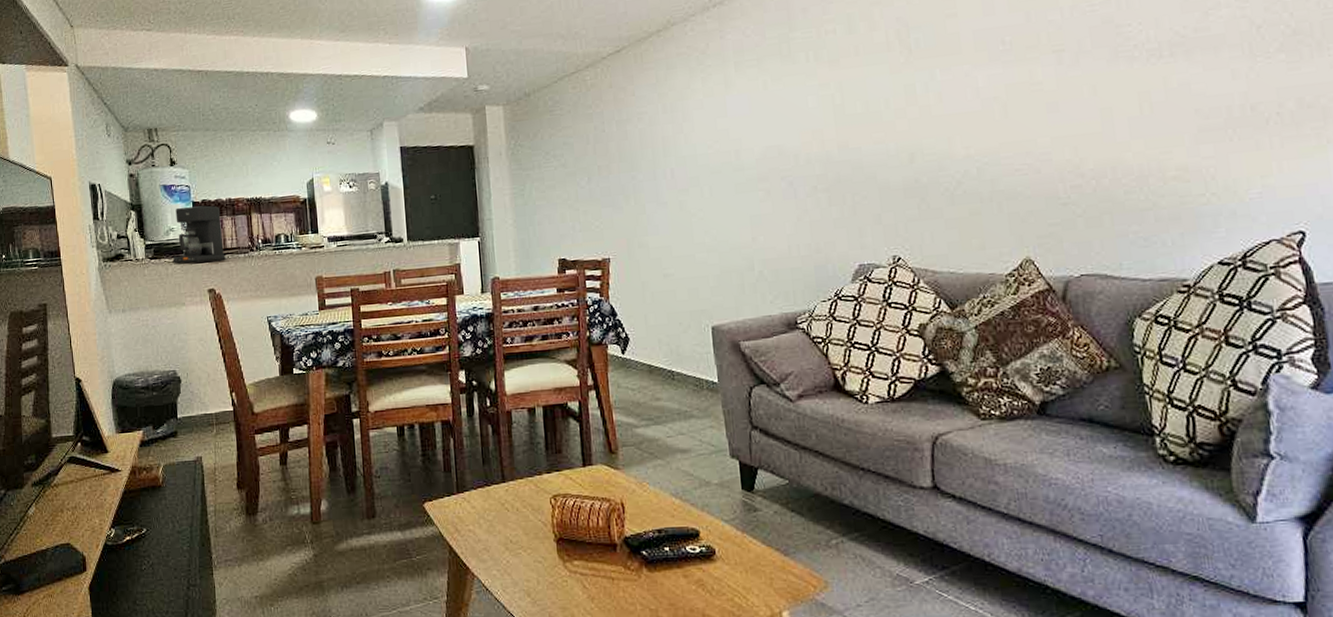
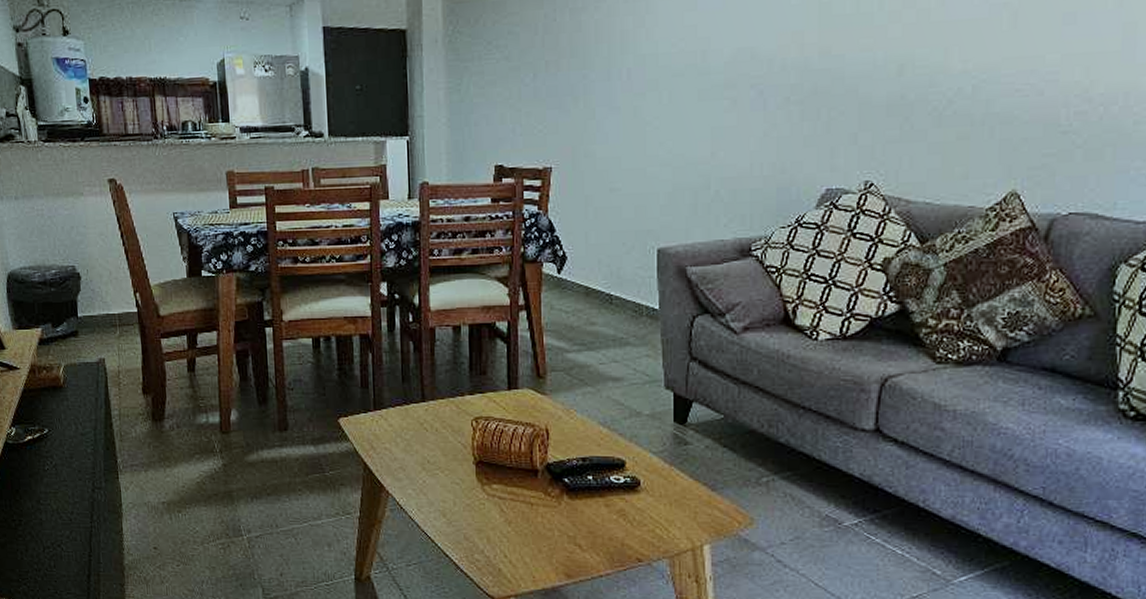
coffee maker: present [172,205,226,264] -> none [68,84,127,150]

